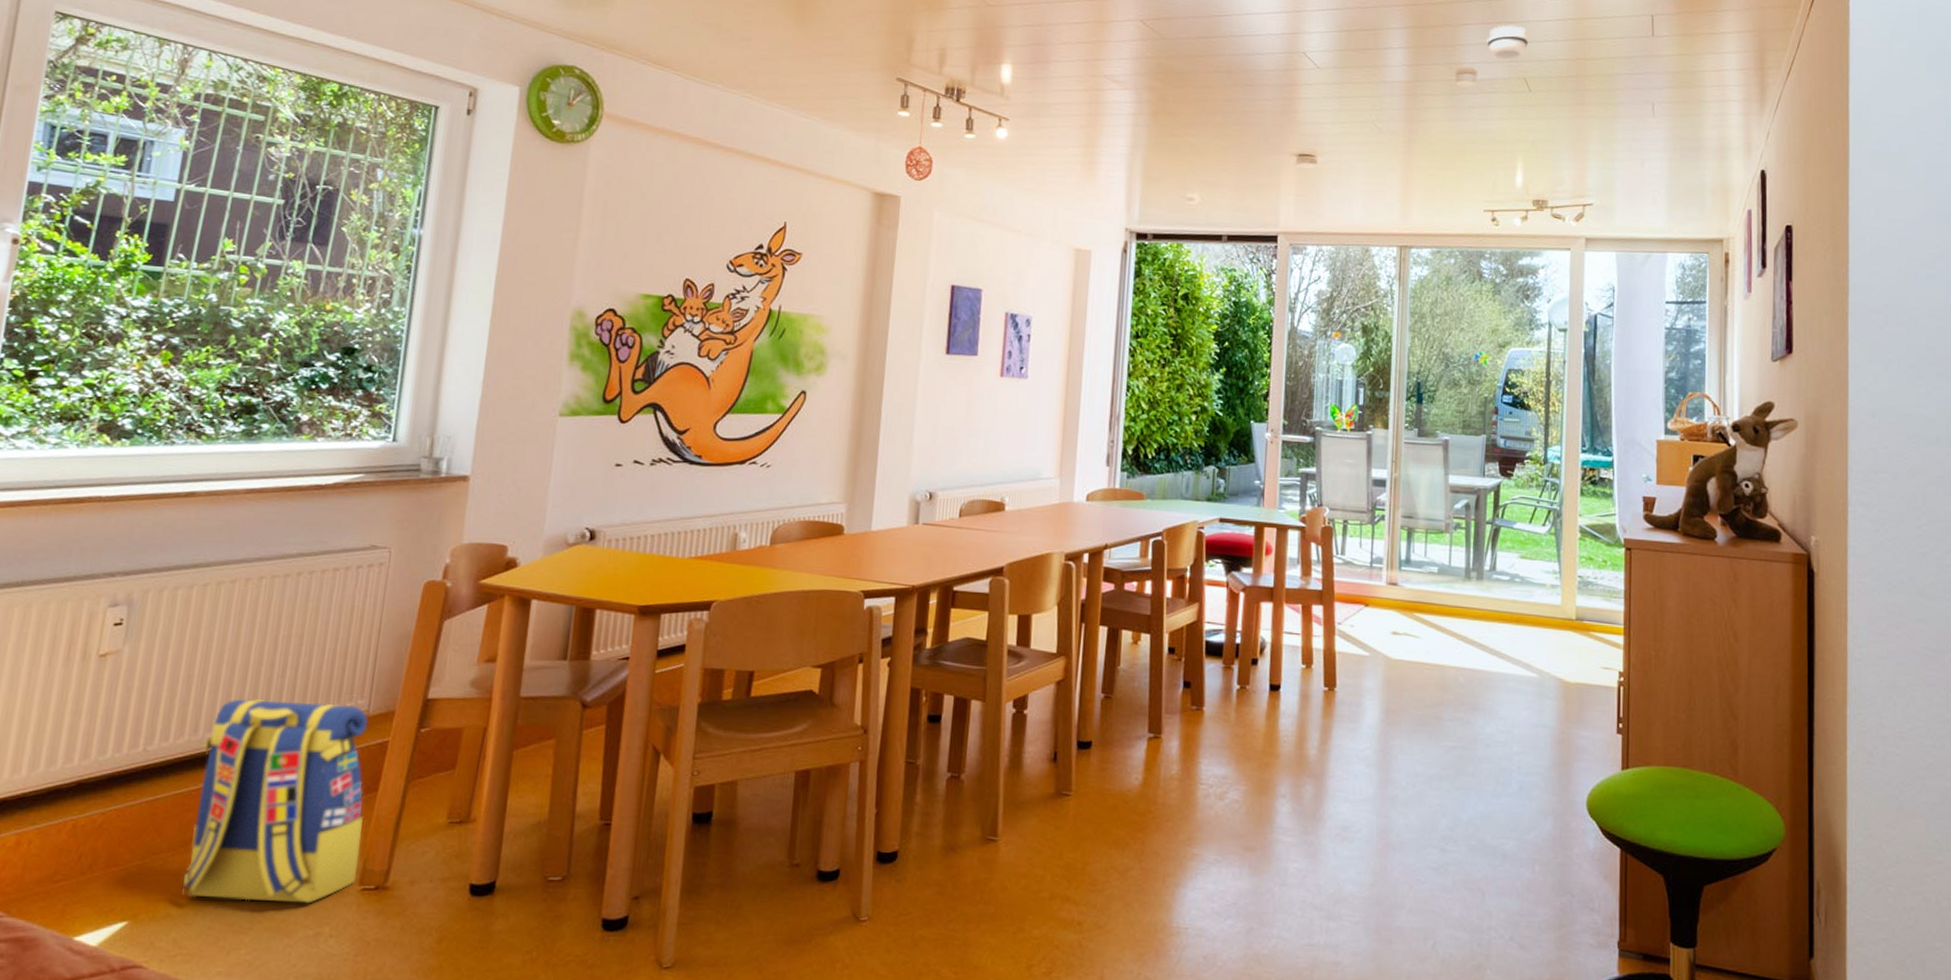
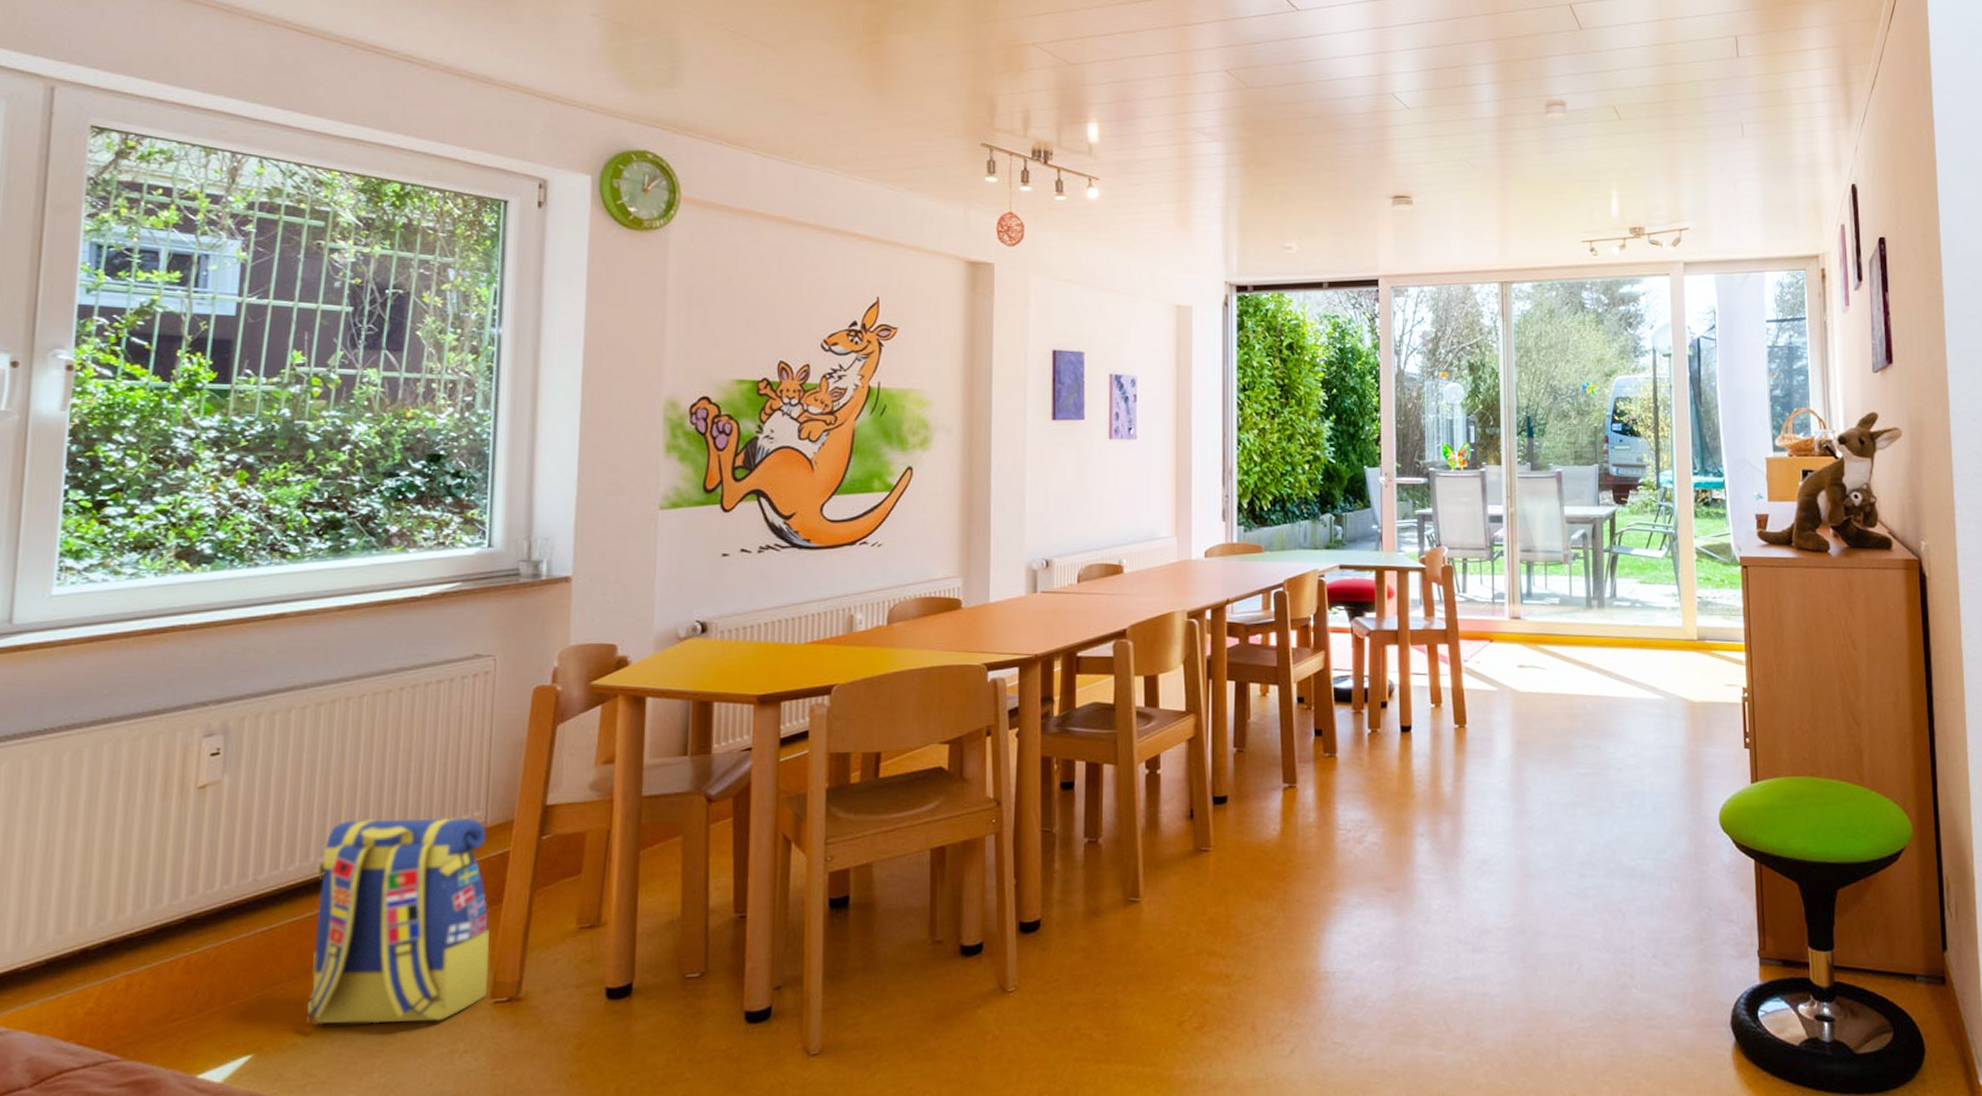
smoke detector: present [1487,25,1529,61] -> none [1574,54,1616,90]

